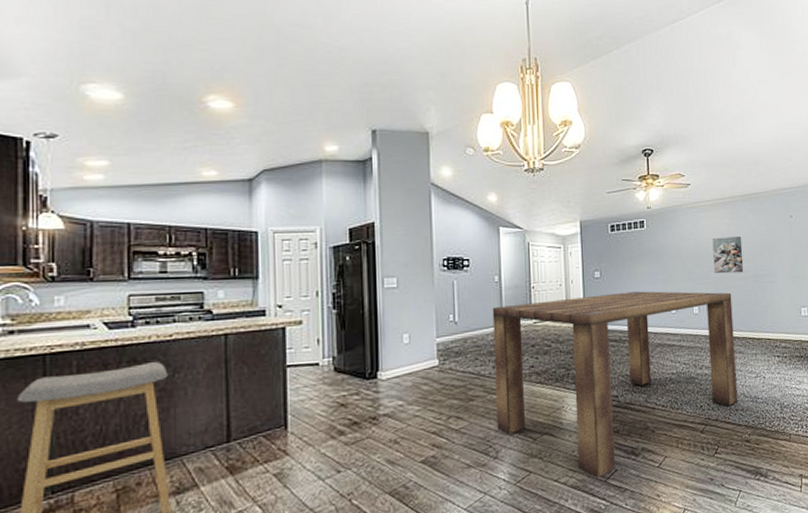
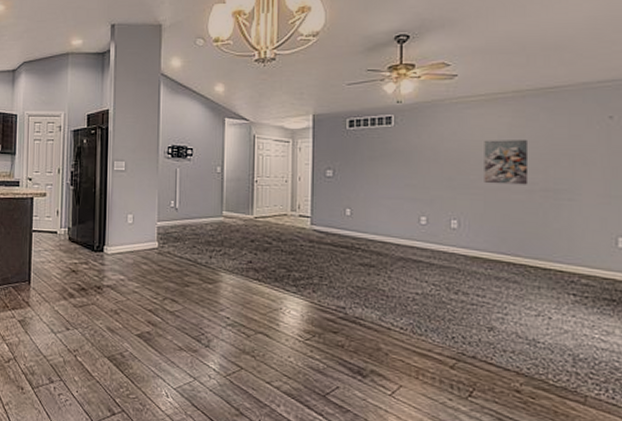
dining table: present [492,291,738,478] -> none [210,195,508,390]

